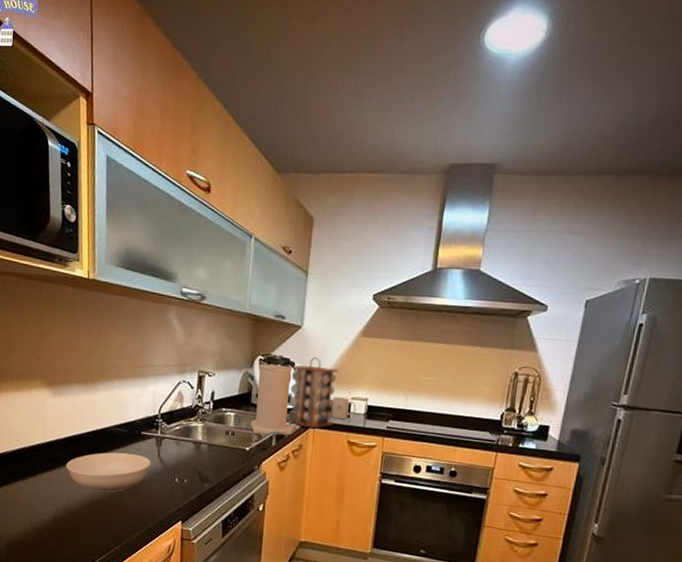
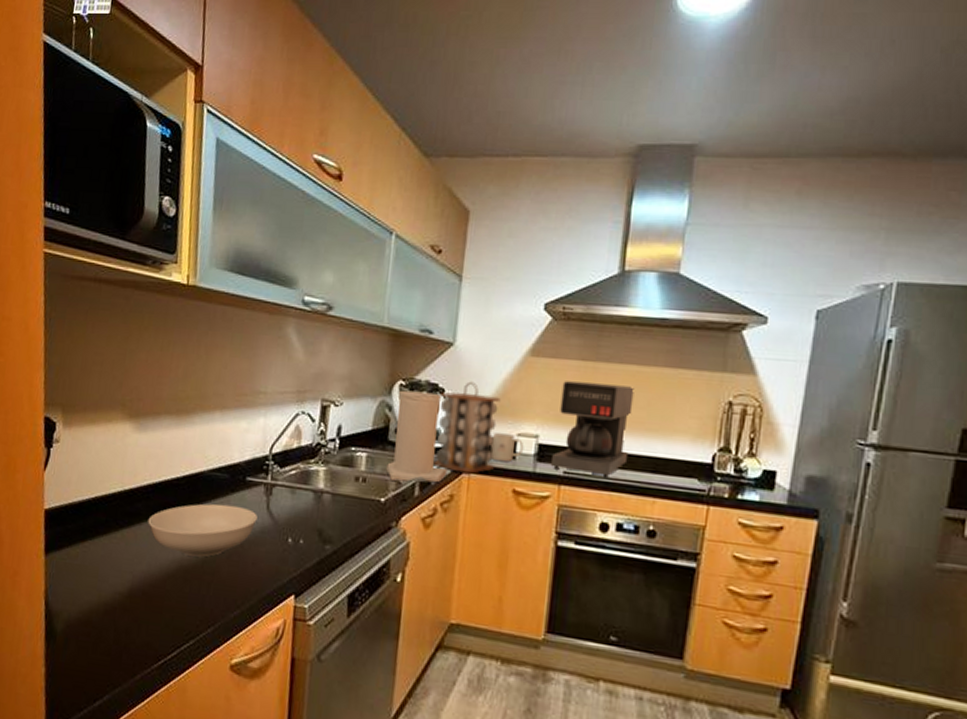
coffee maker: none [377,356,443,432] -> present [551,381,635,478]

